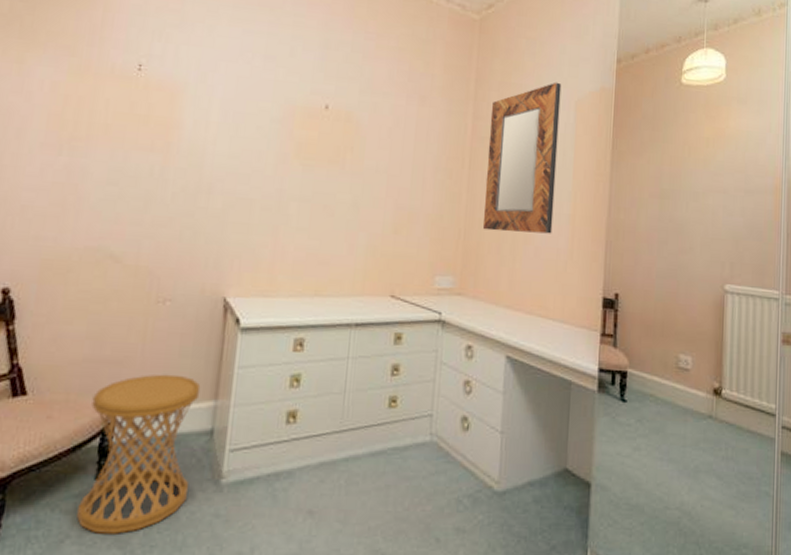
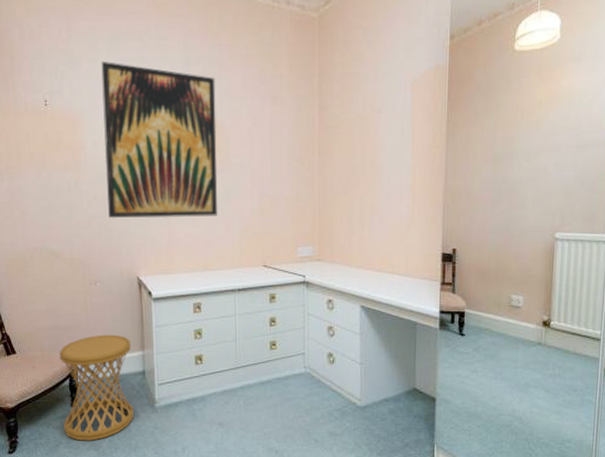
wall art: none [198,30,357,229] -> present [101,62,218,219]
home mirror: present [482,82,562,234] -> none [334,66,398,206]

